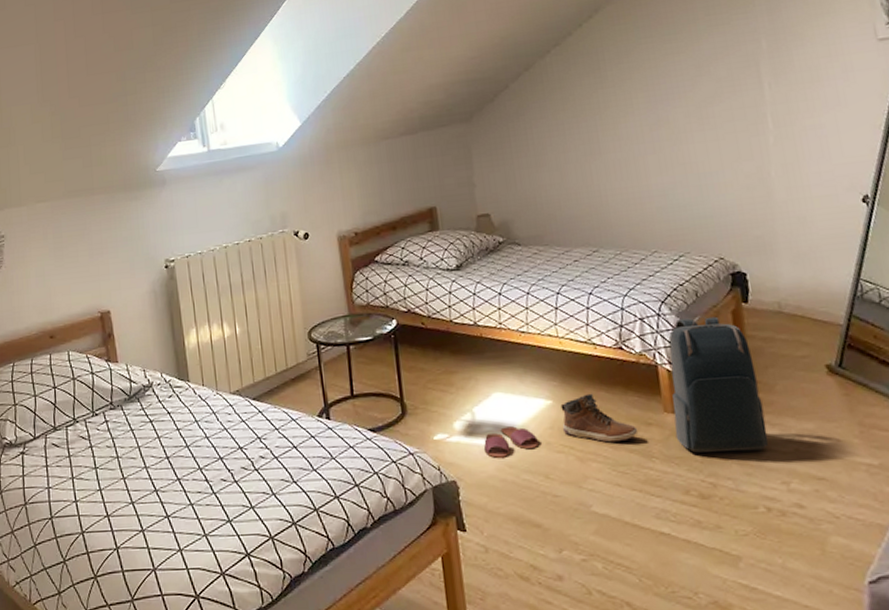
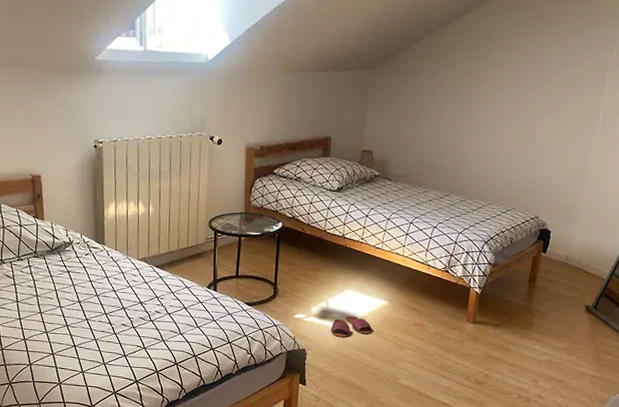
boot: present [560,393,639,443] -> none [391,301,445,338]
backpack: present [669,316,769,453] -> none [470,257,538,357]

